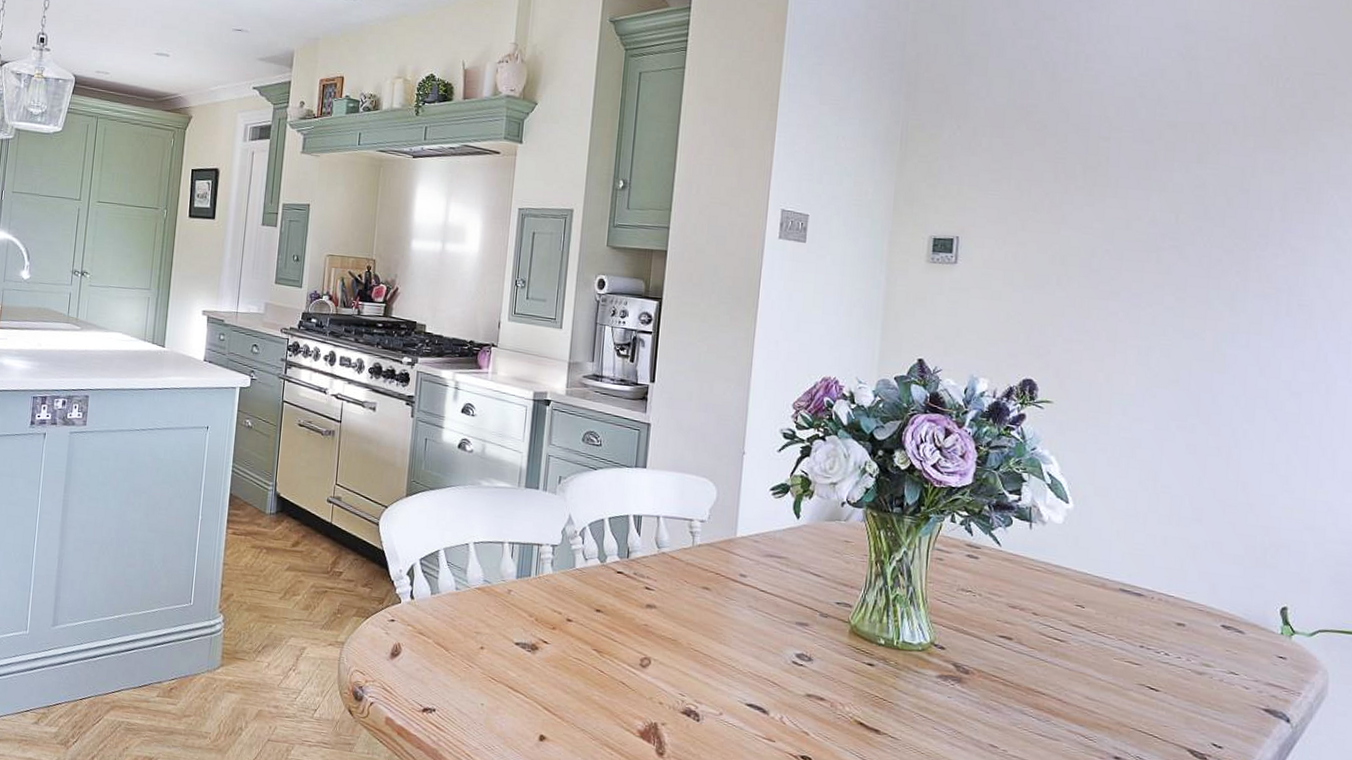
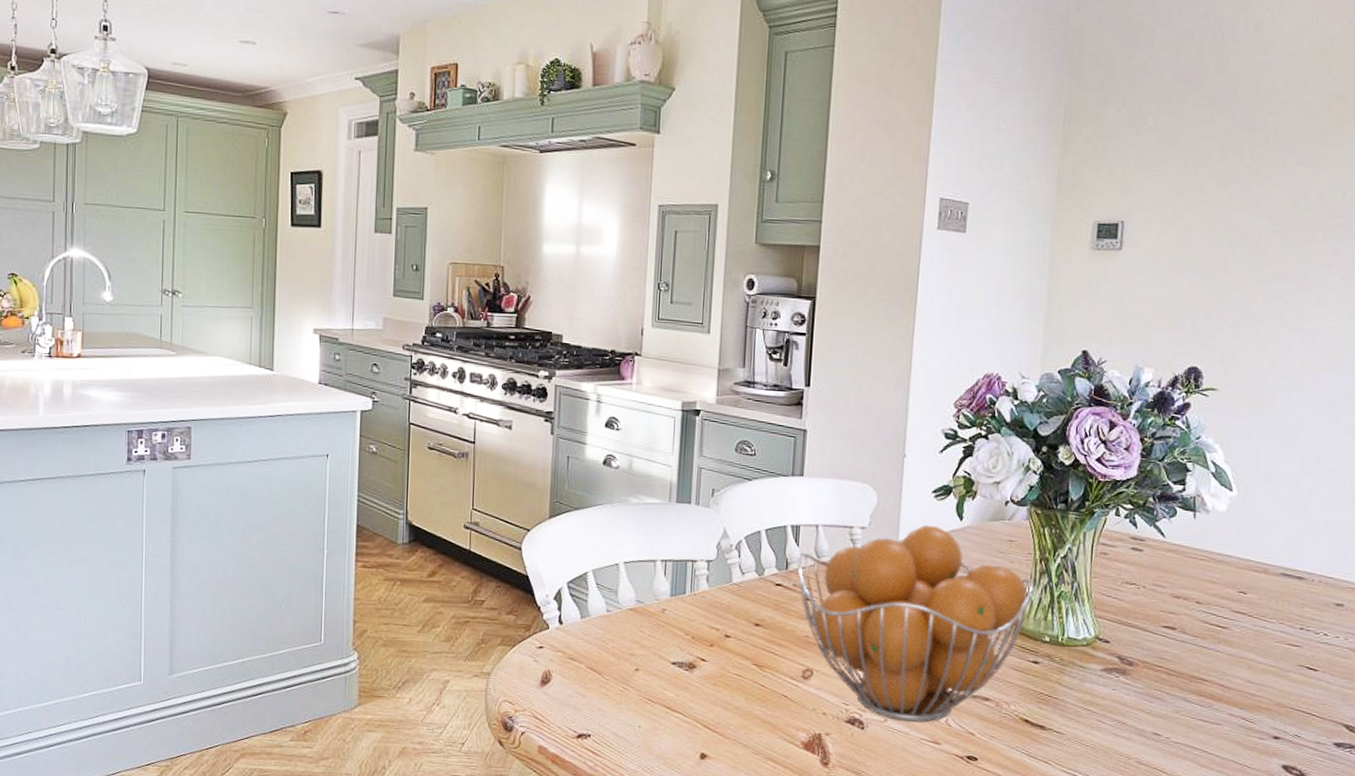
fruit basket: none [637,521,869,719] -> present [796,524,1034,723]

